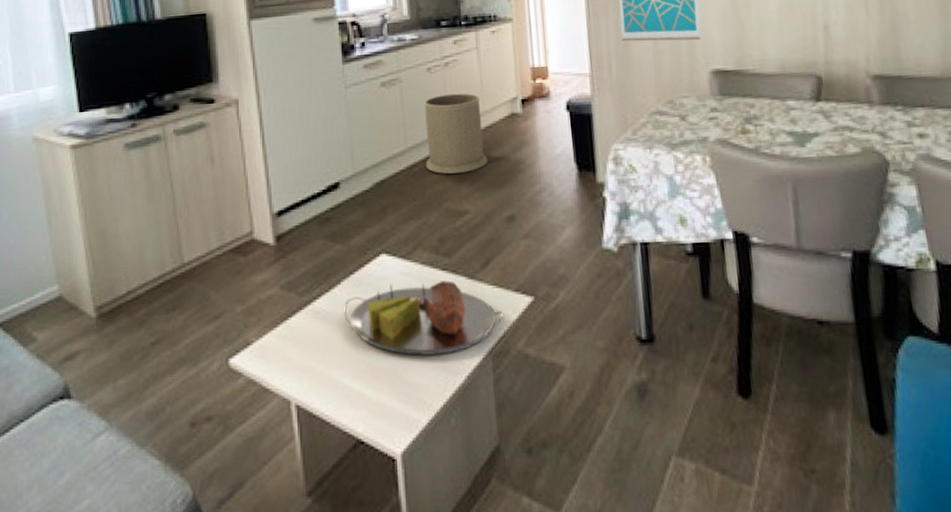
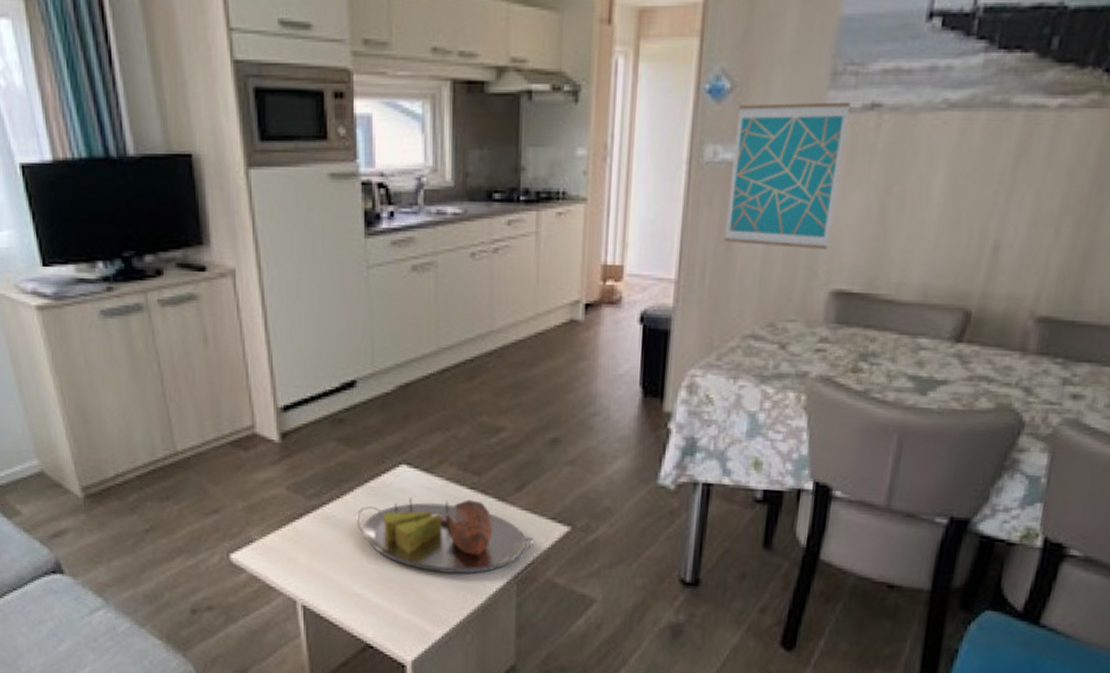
trash can: present [423,93,488,174] -> none [459,288,536,385]

